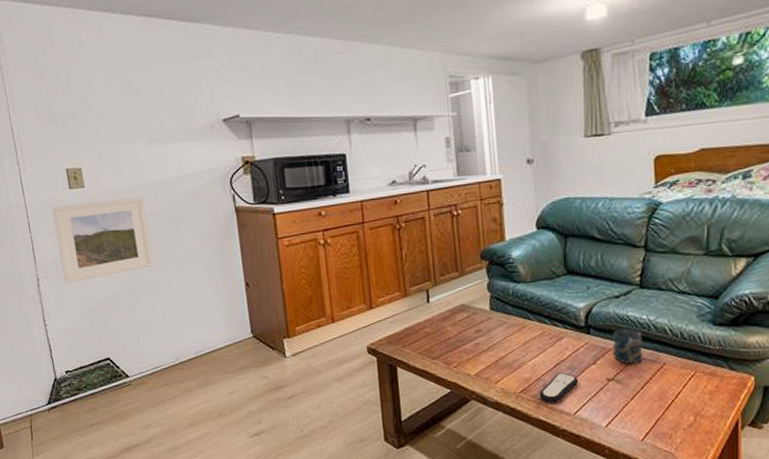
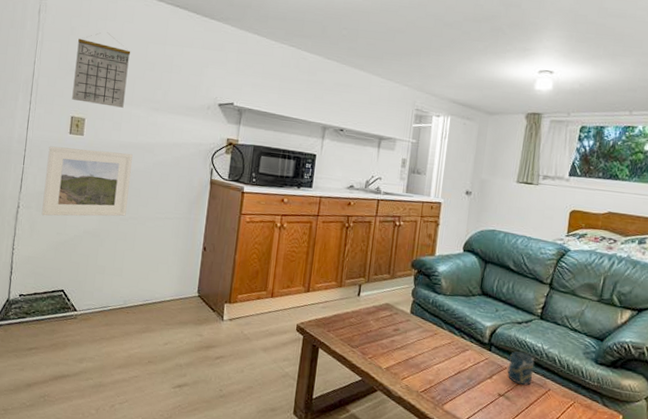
calendar: none [49,65,120,151] -> present [72,33,131,108]
remote control: present [539,372,579,403] -> none [437,380,474,408]

